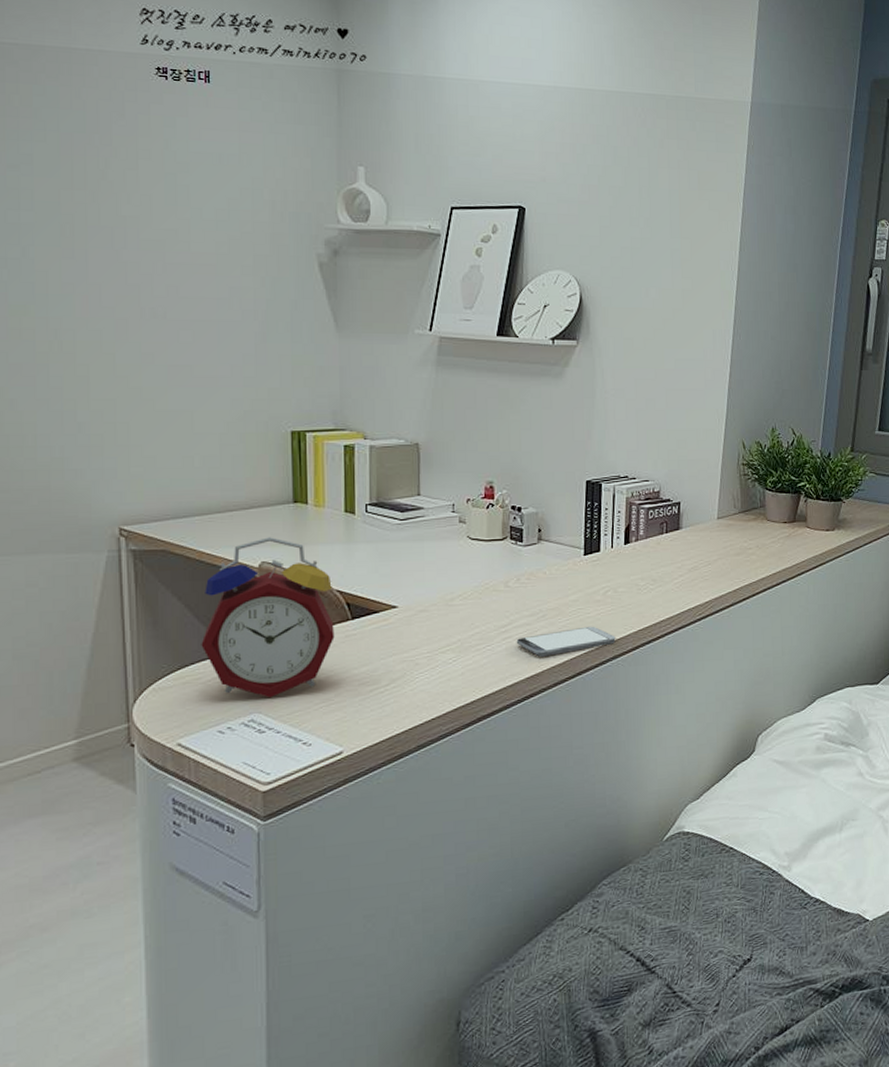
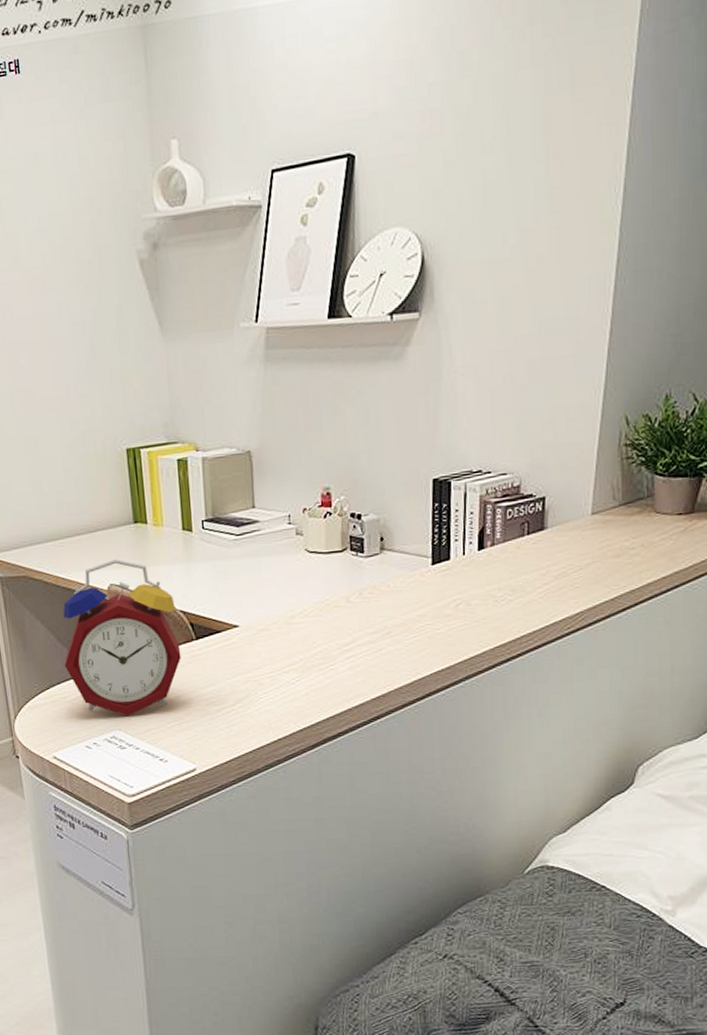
smartphone: present [516,626,616,657] -> none [360,643,469,677]

